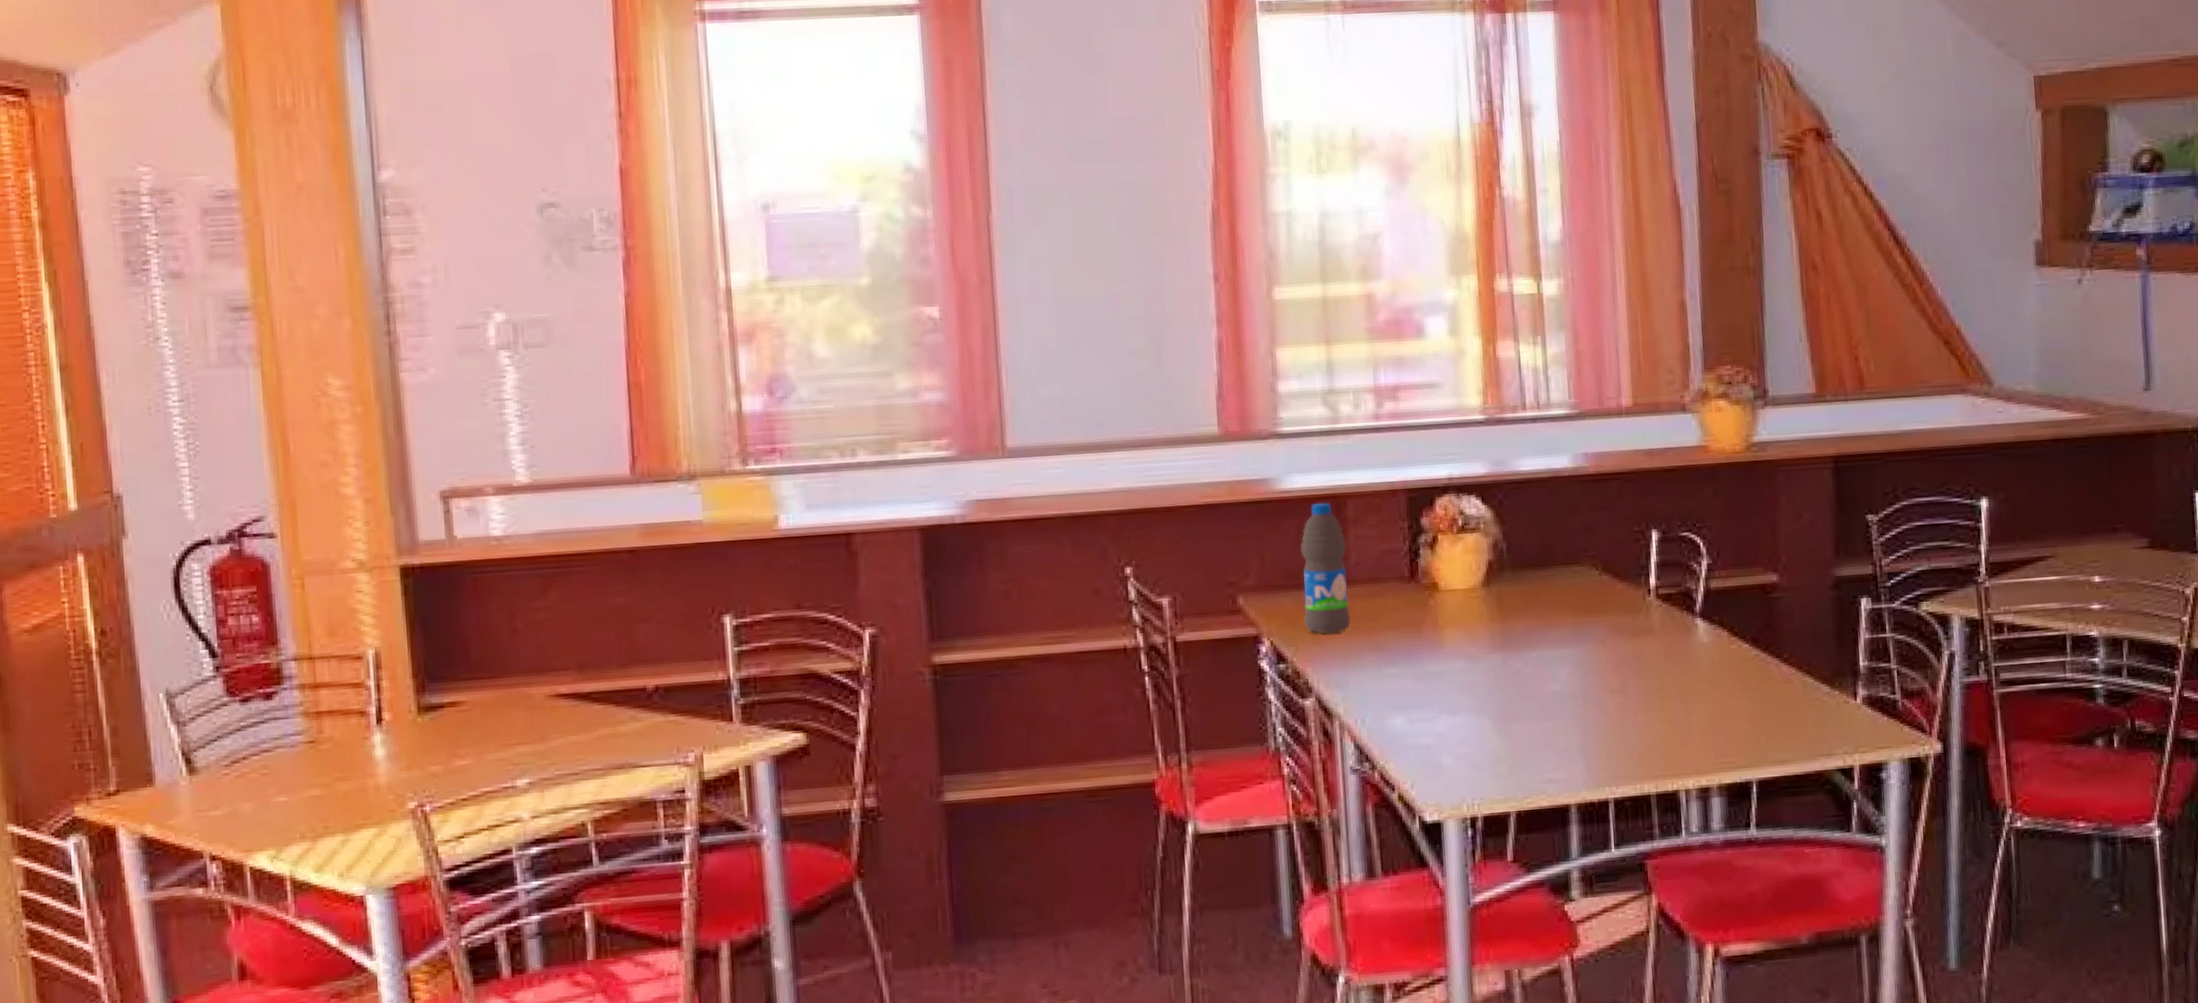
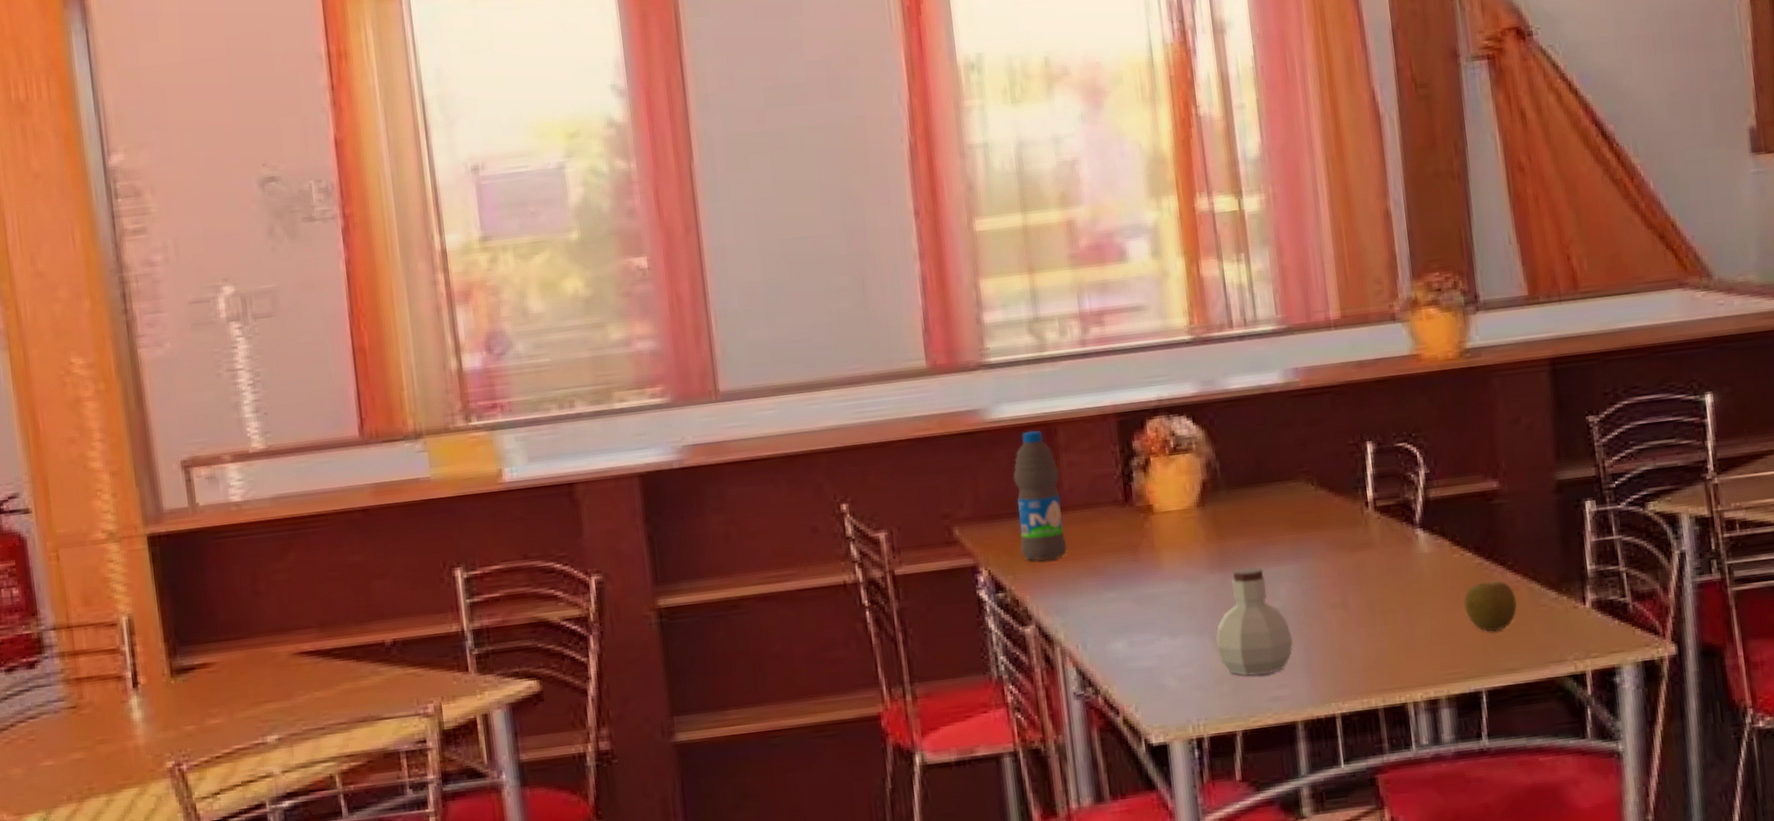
jar: none [1494,649,1570,758] -> present [1215,567,1293,676]
apple: none [1738,672,1790,723] -> present [1463,580,1517,631]

